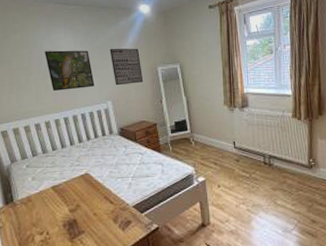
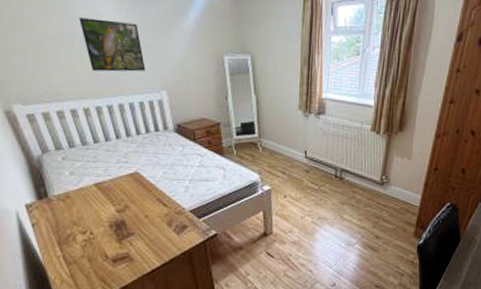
wall art: present [109,48,144,86] -> none [165,24,206,74]

